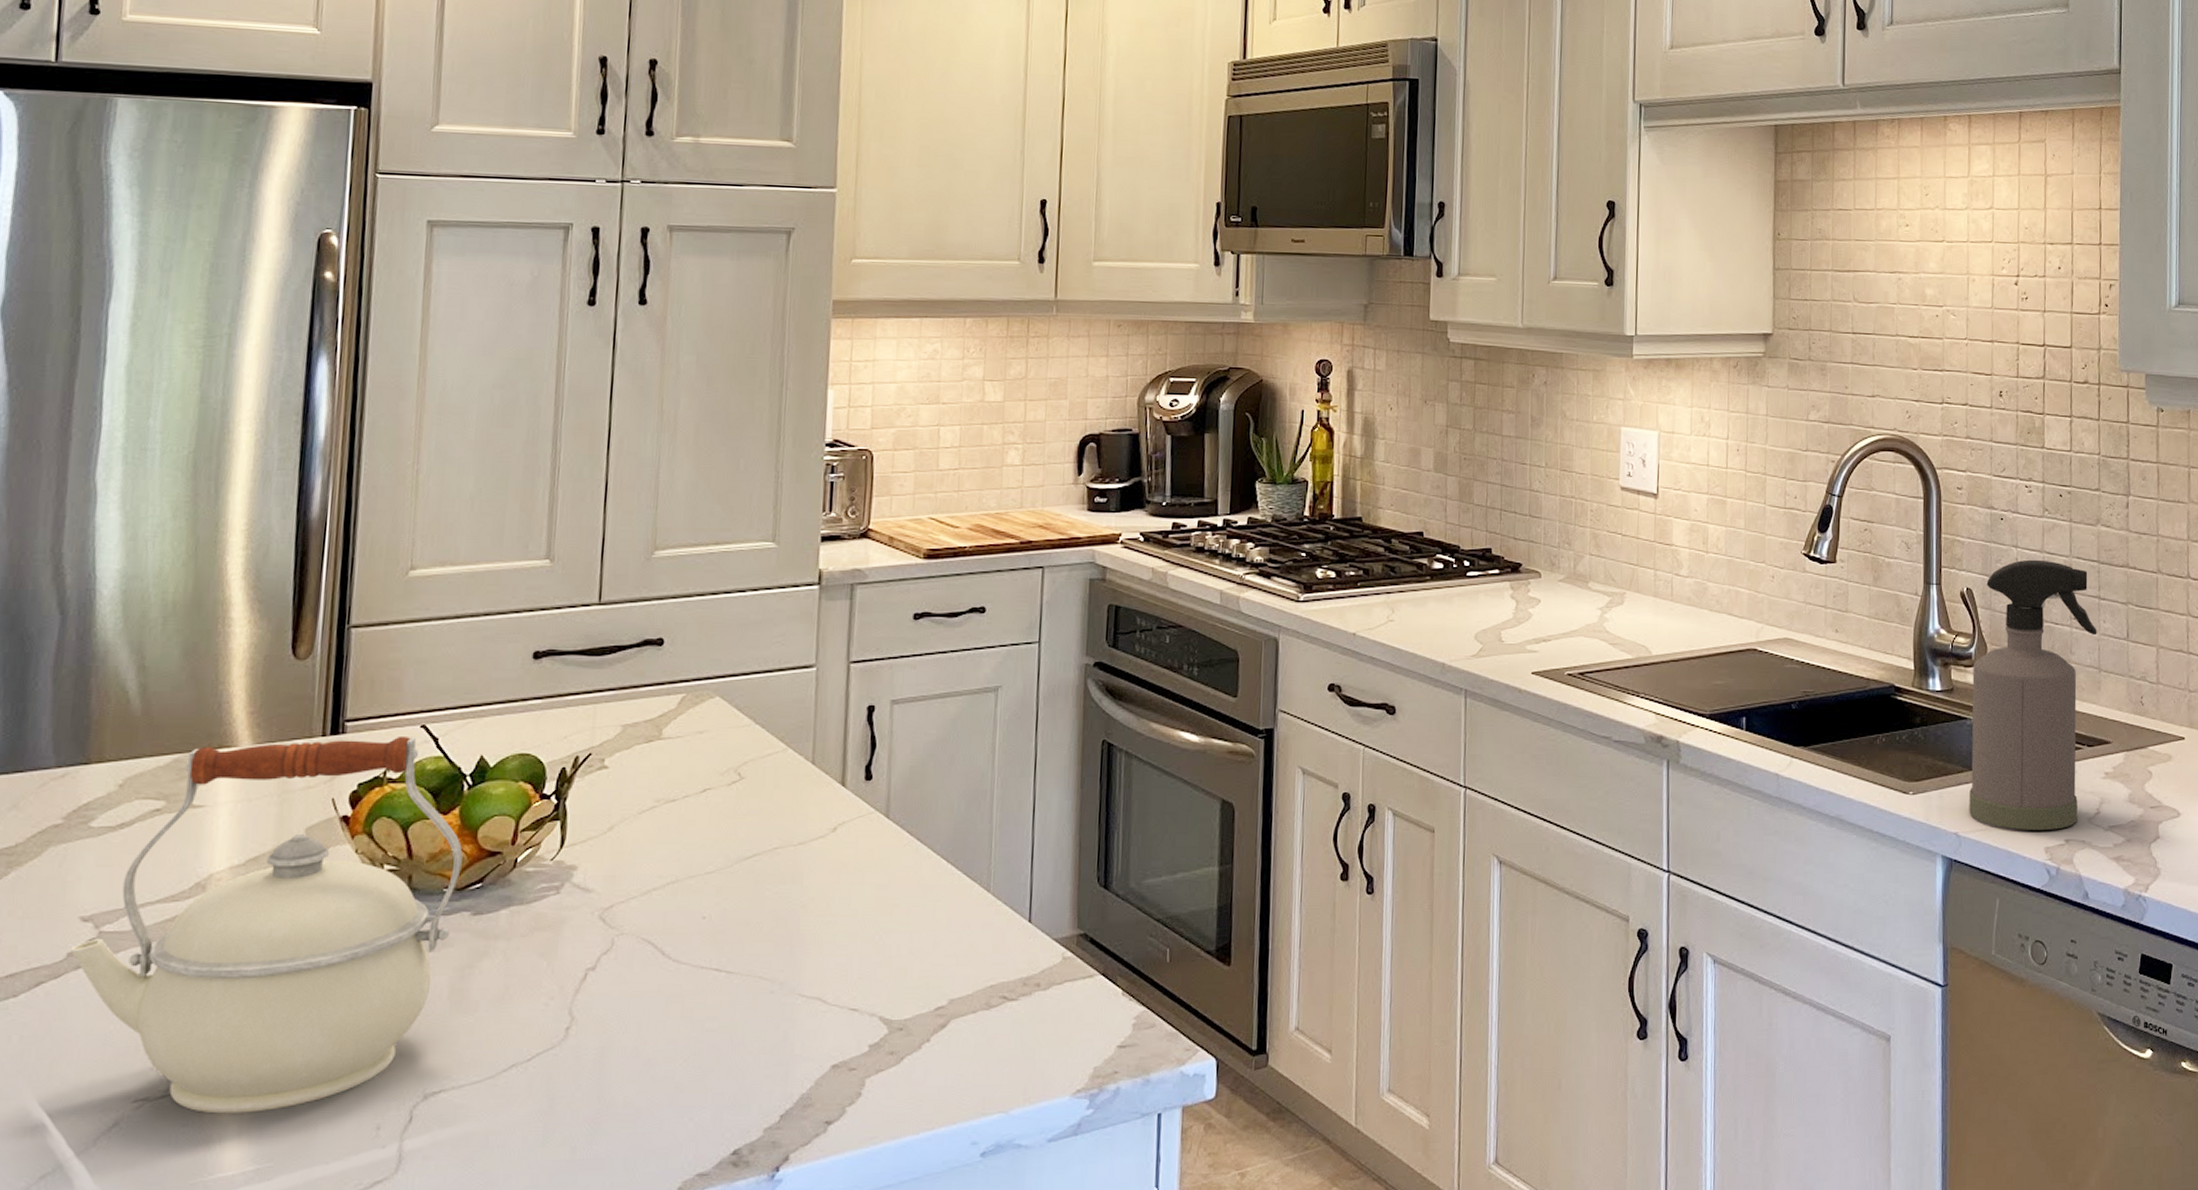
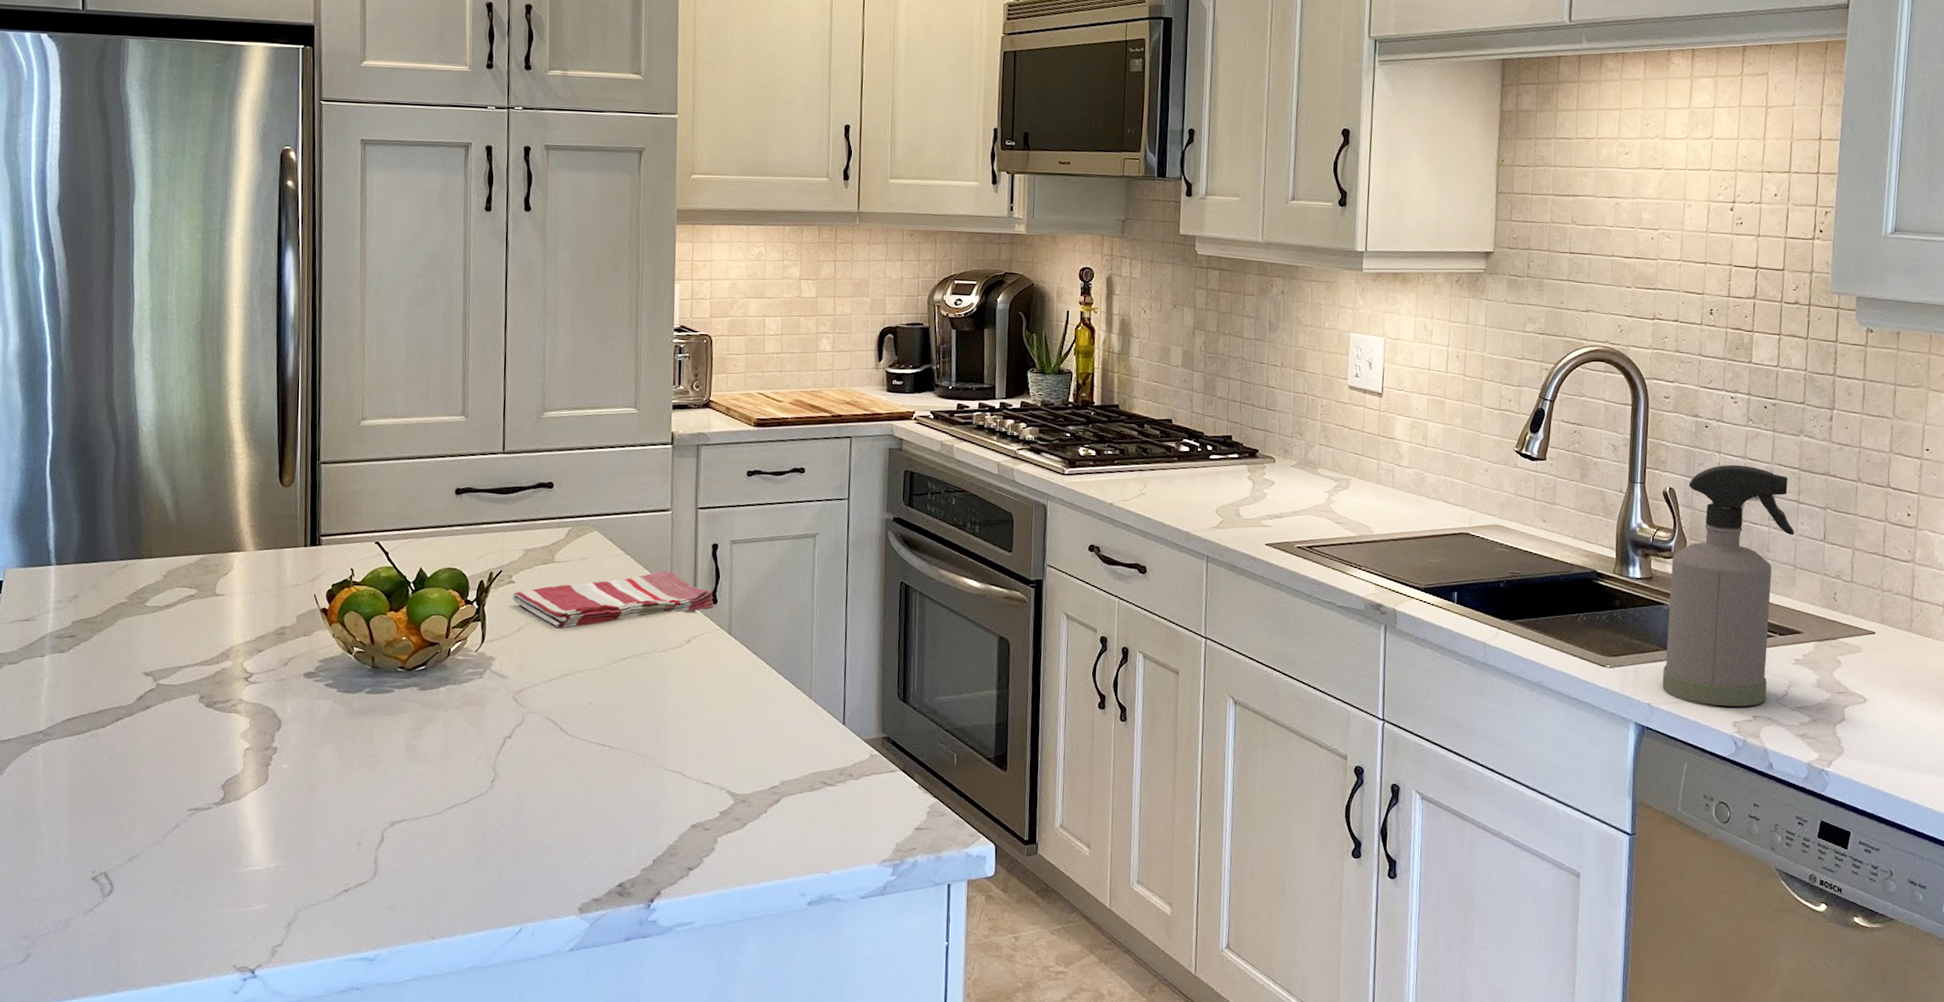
kettle: present [70,735,463,1114] -> none [139,549,410,825]
dish towel: none [604,742,868,823] -> present [512,570,714,628]

